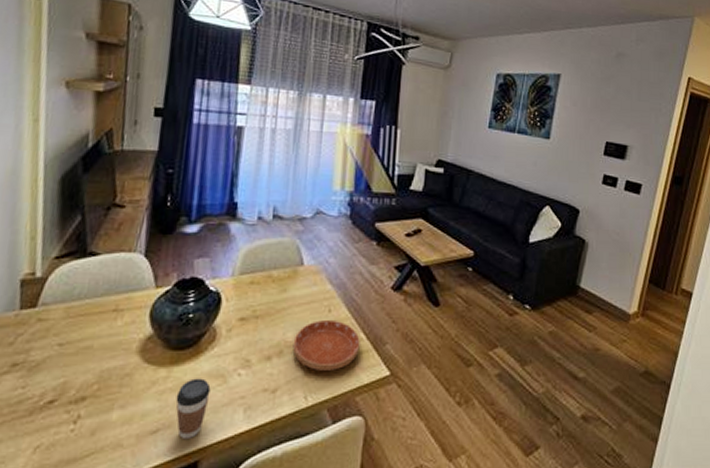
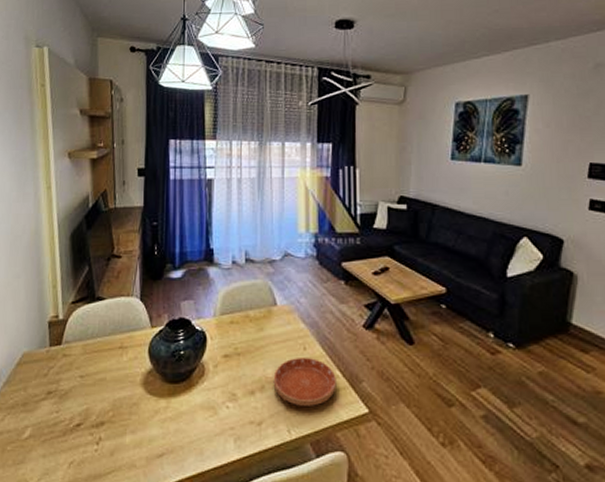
coffee cup: present [175,378,211,440] -> none [175,409,204,465]

